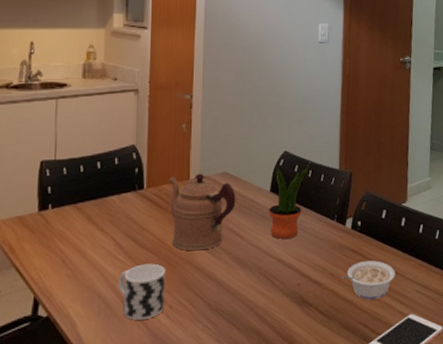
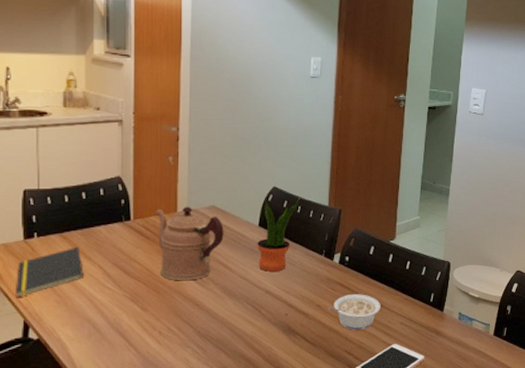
notepad: none [27,217,96,272] -> present [16,246,84,297]
cup: present [118,263,165,320] -> none [107,292,154,344]

